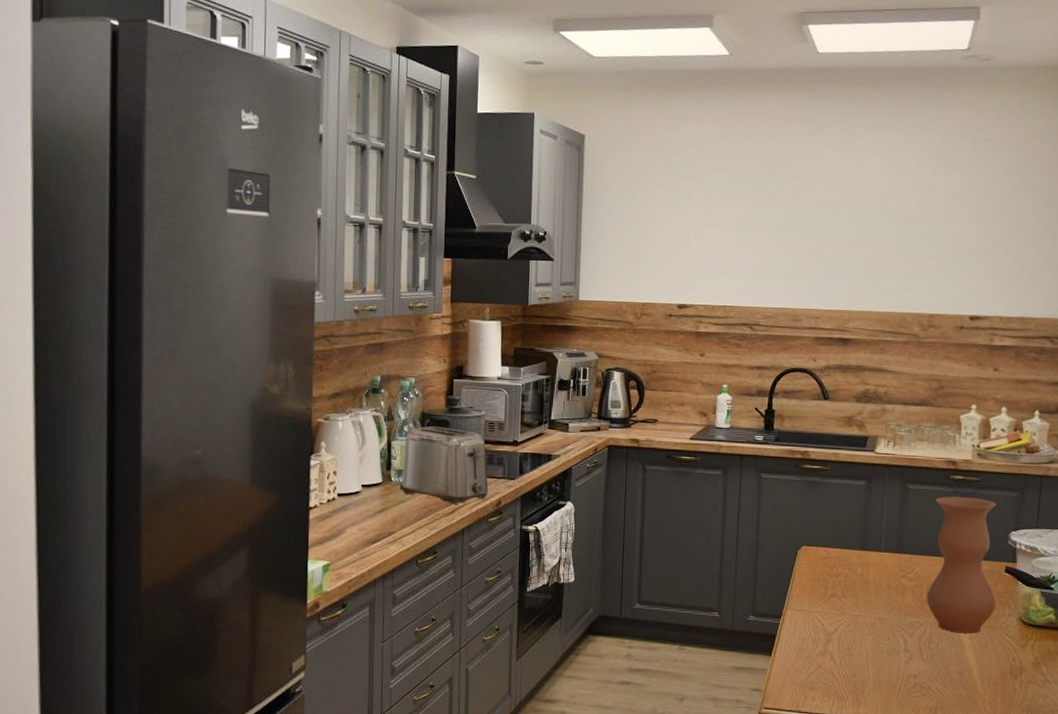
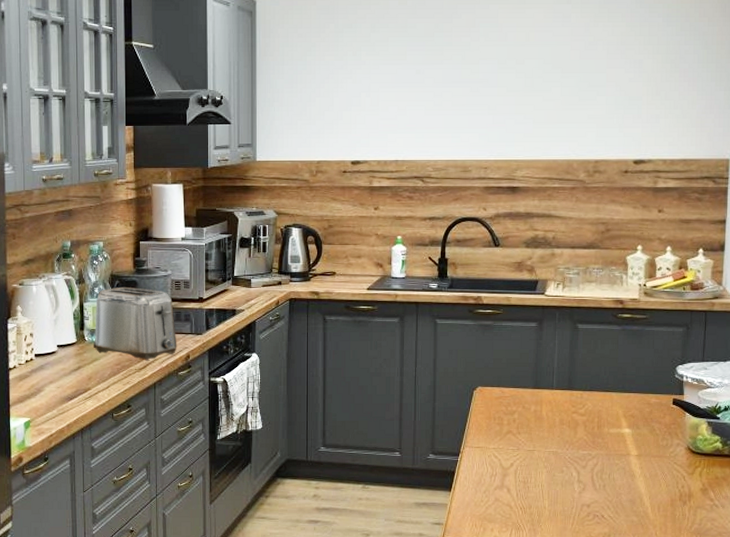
vase: present [926,496,996,634] -> none [597,334,664,464]

